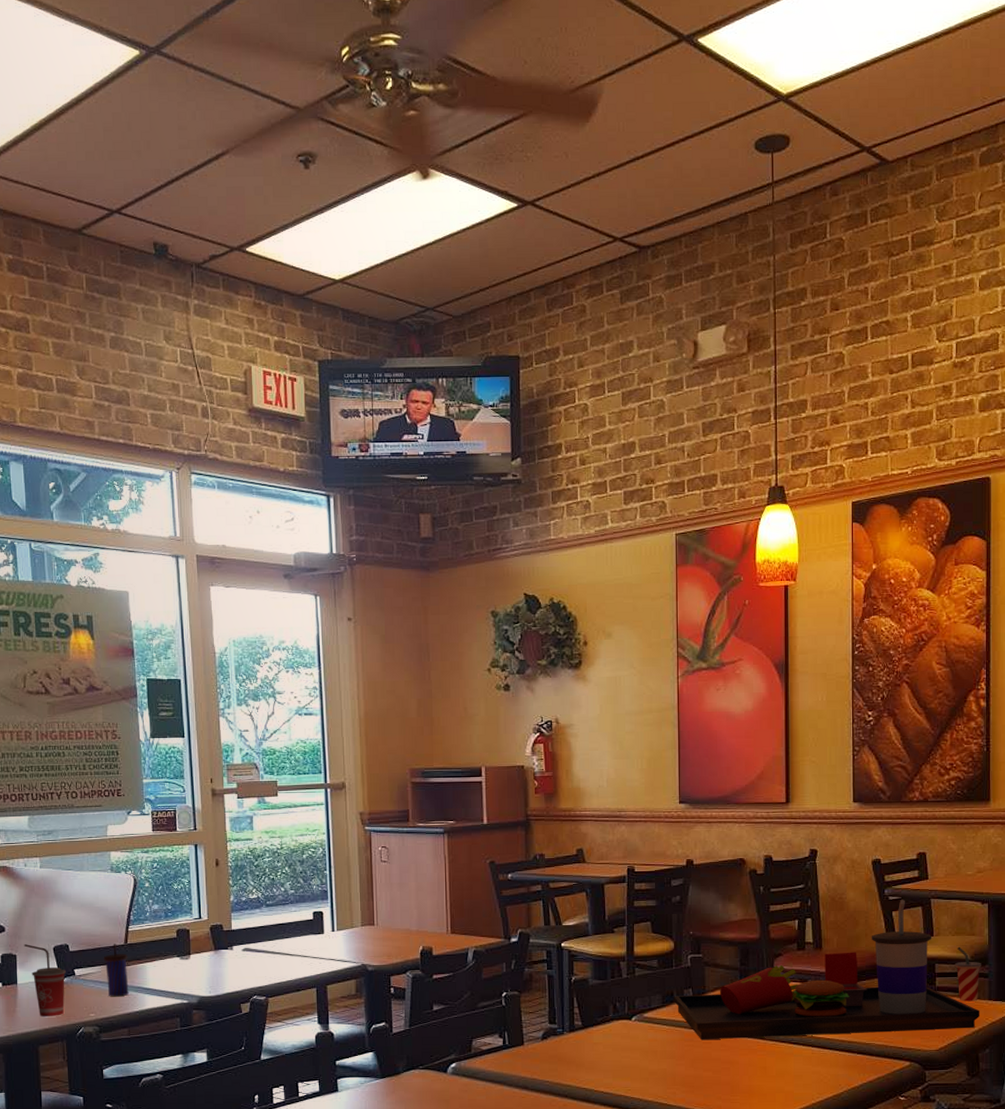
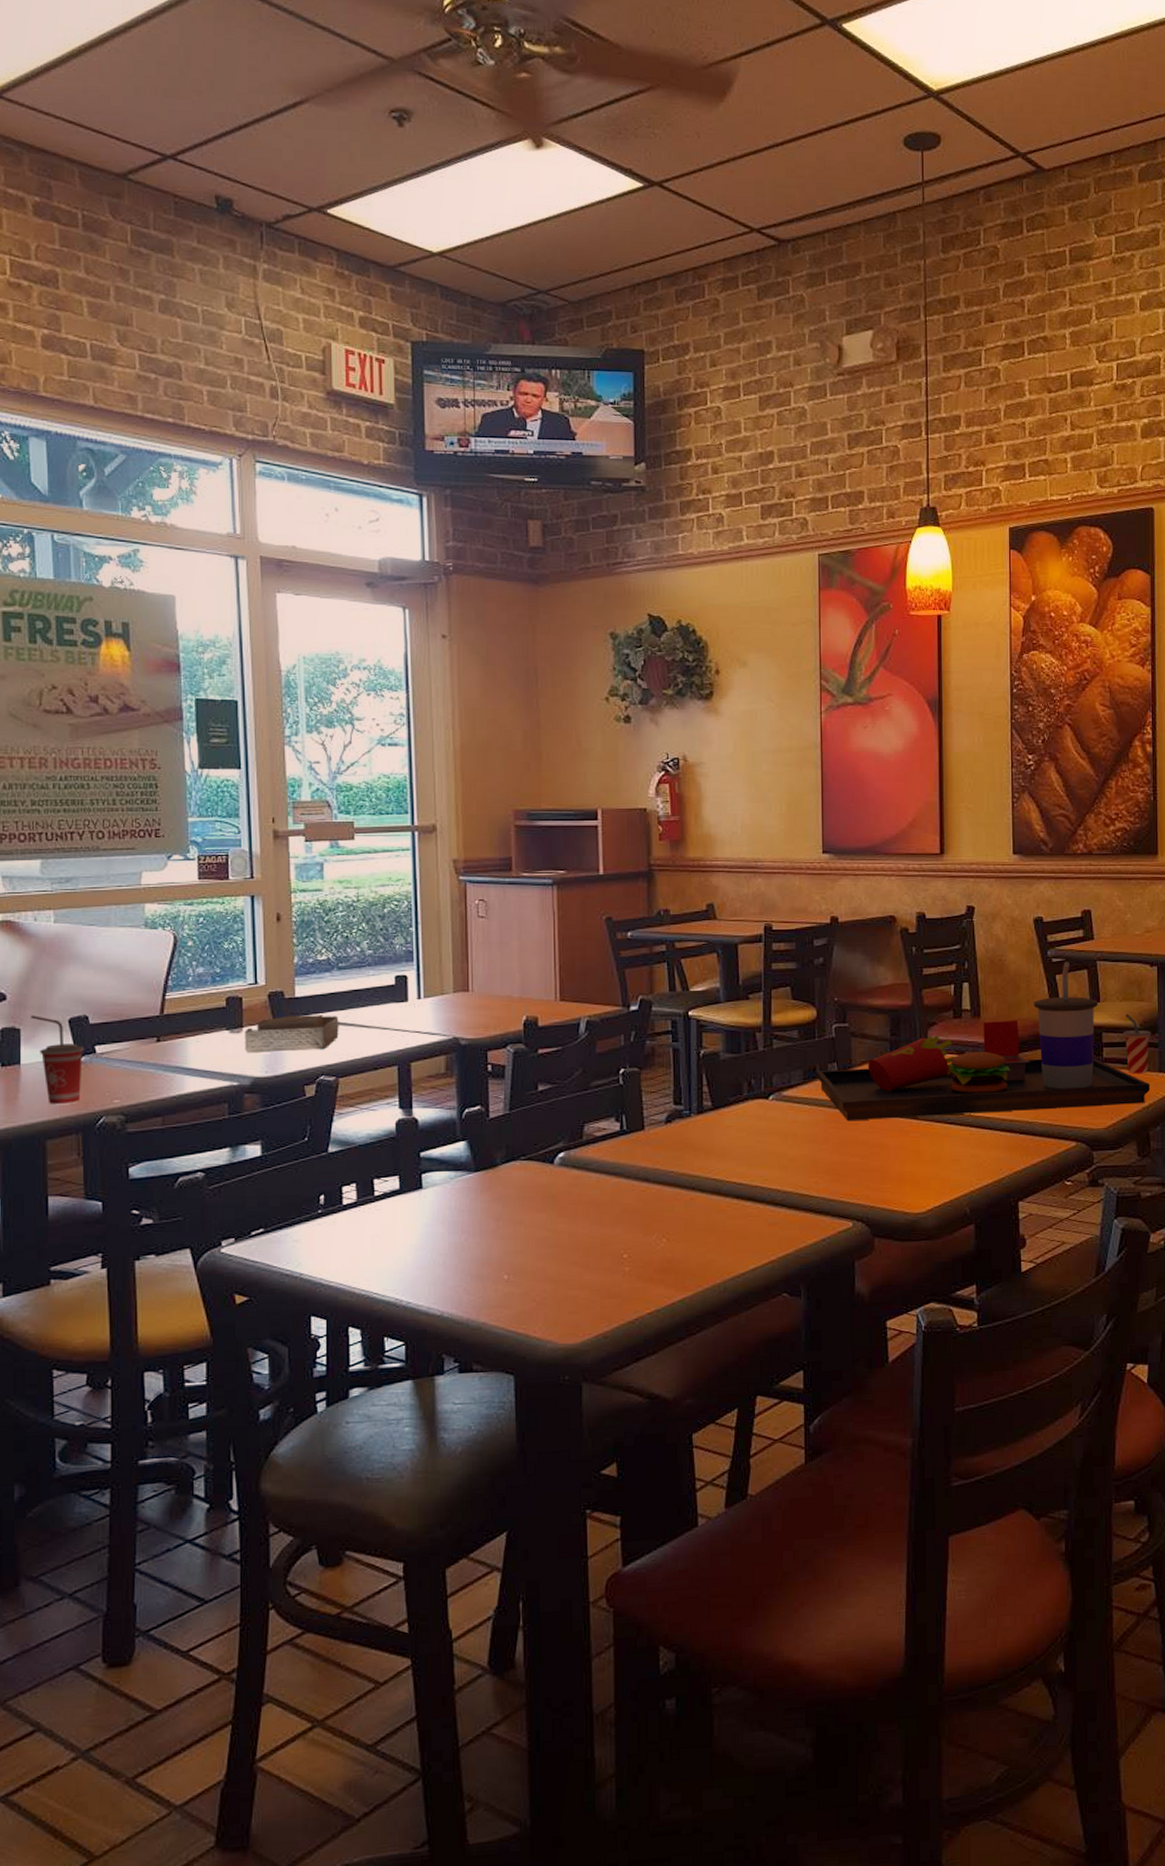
beverage cup: present [103,944,129,997] -> none [132,1014,164,1079]
napkin holder: none [192,945,268,977] -> present [244,1015,339,1054]

